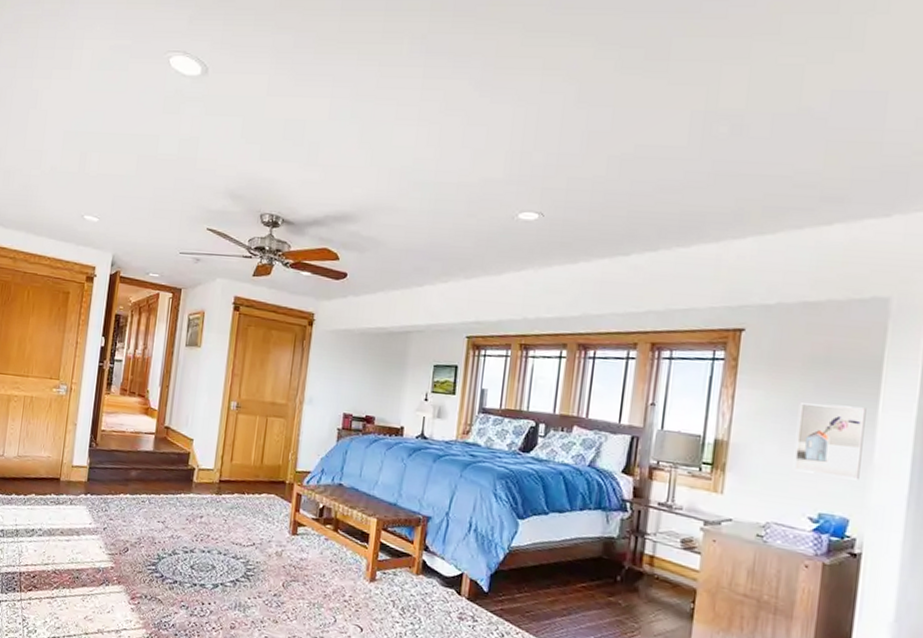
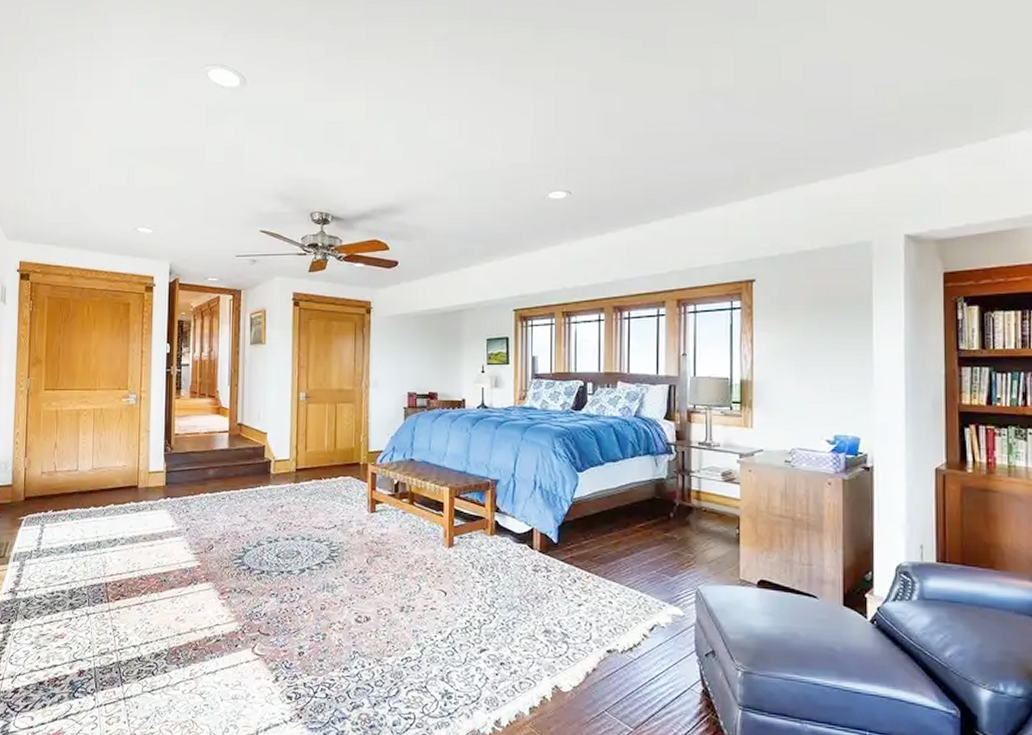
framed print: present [793,403,866,480] -> none [808,339,864,403]

